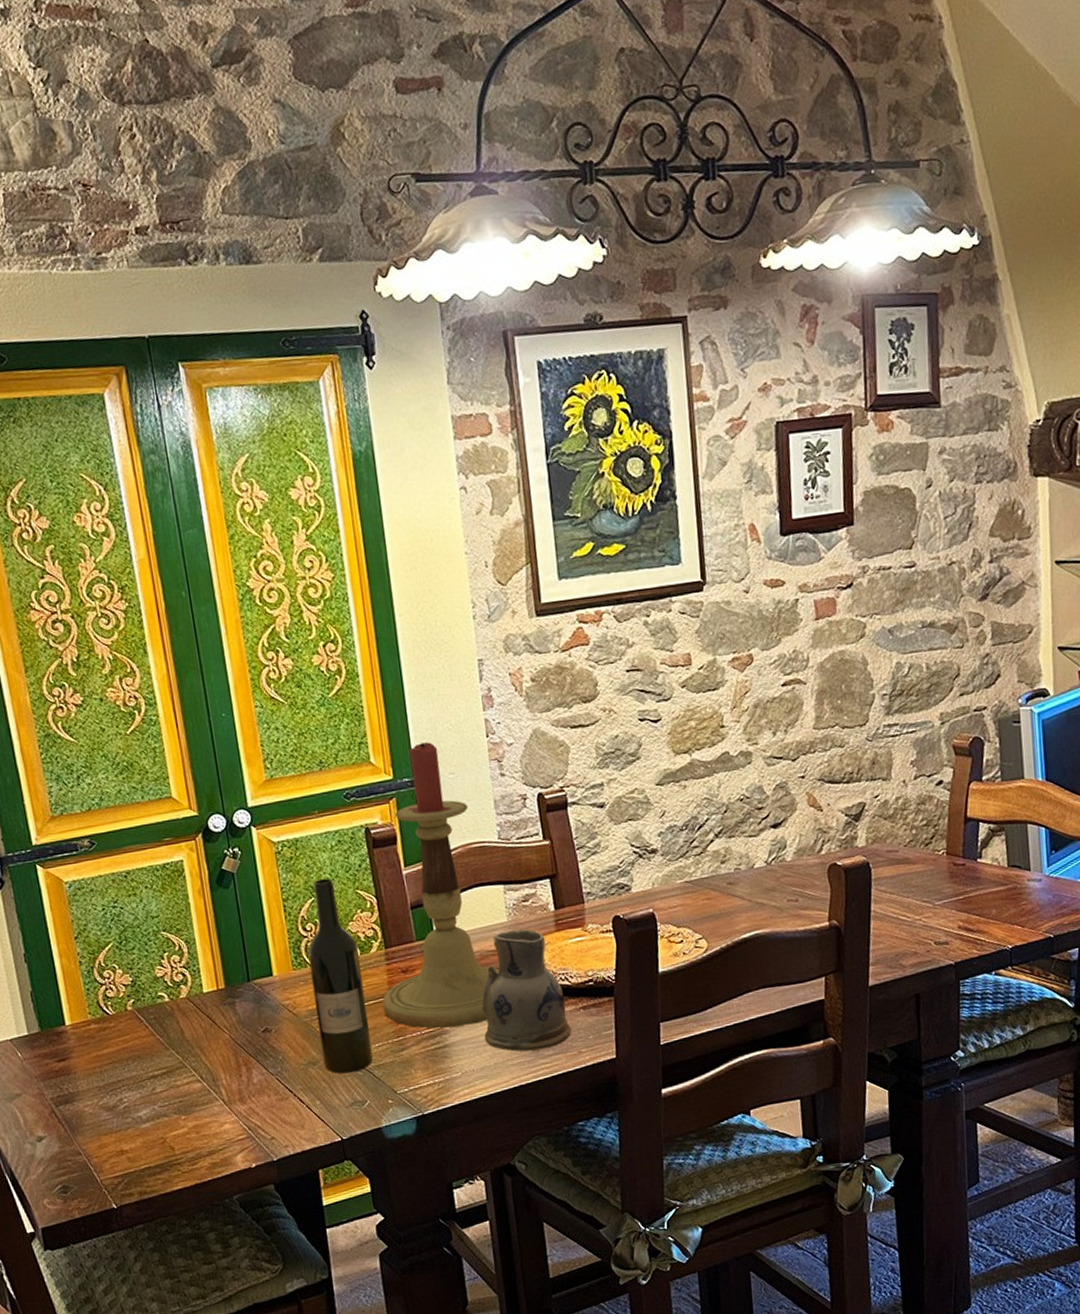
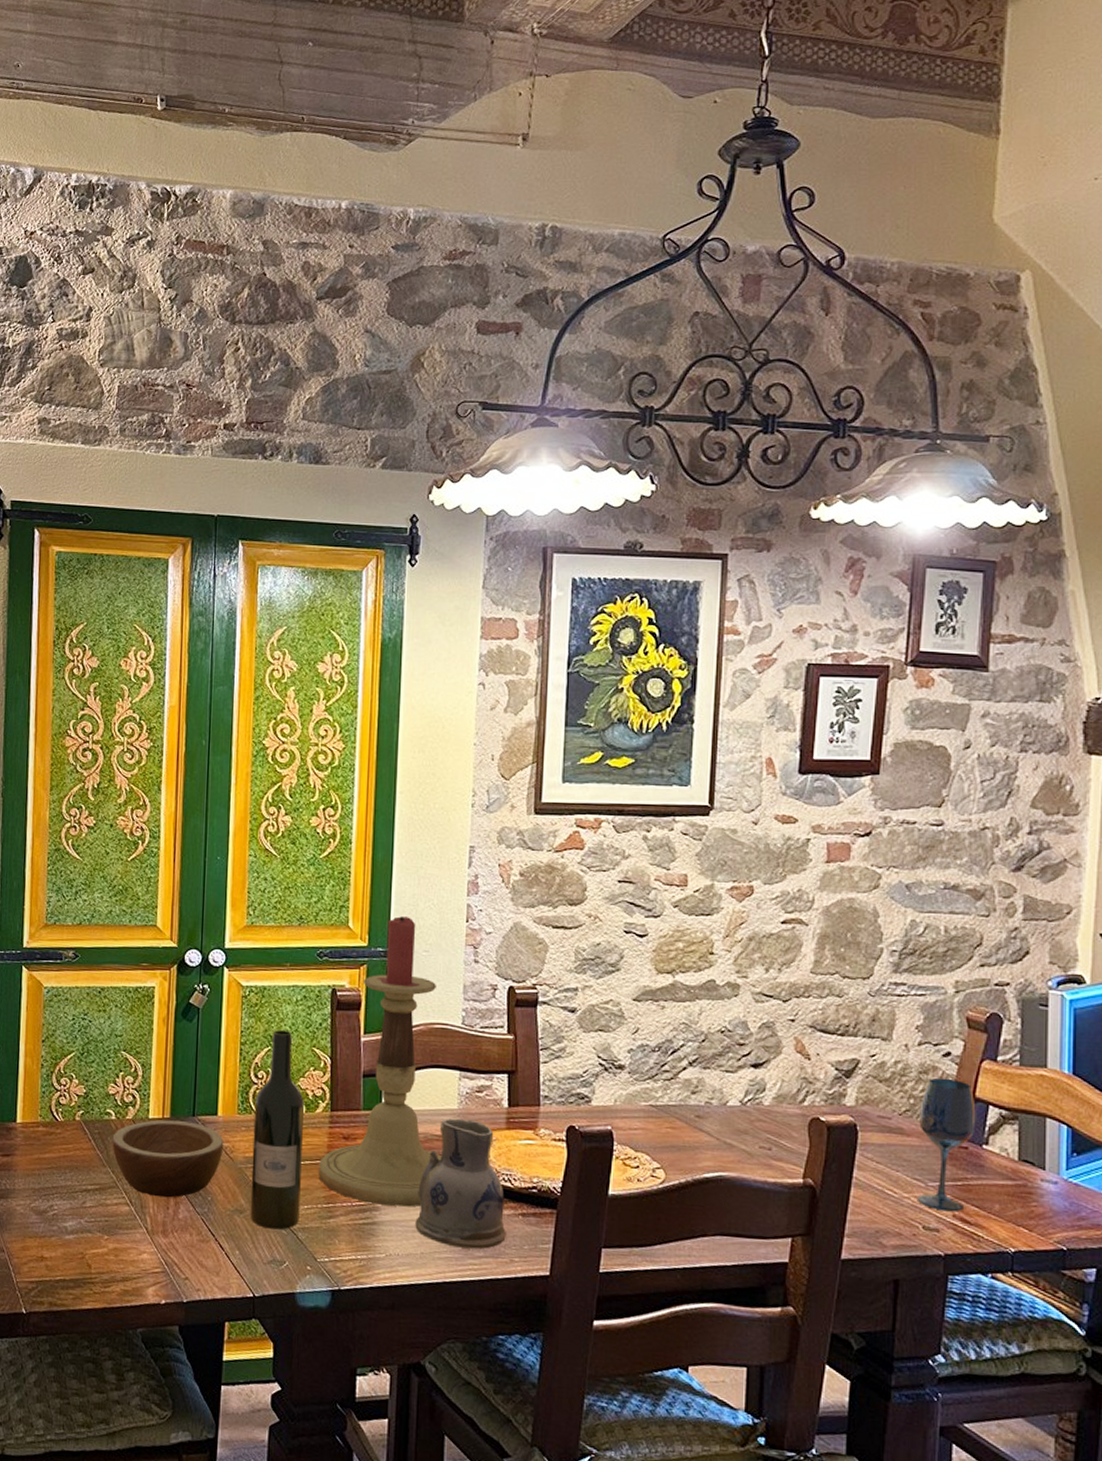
bowl: none [169,987,286,1068] -> present [112,1119,224,1198]
wineglass: none [921,804,970,925] -> present [916,1077,976,1212]

